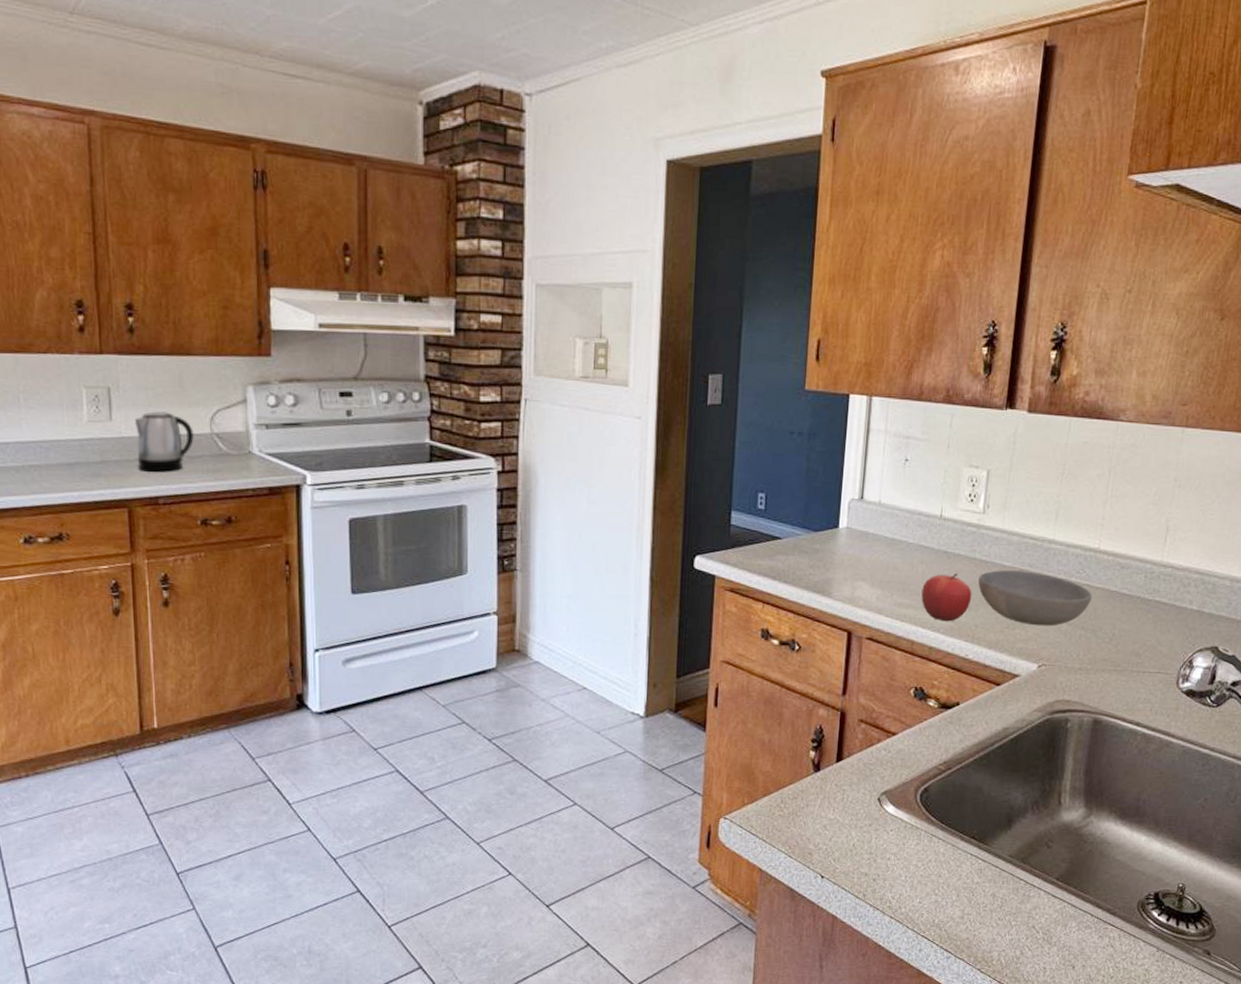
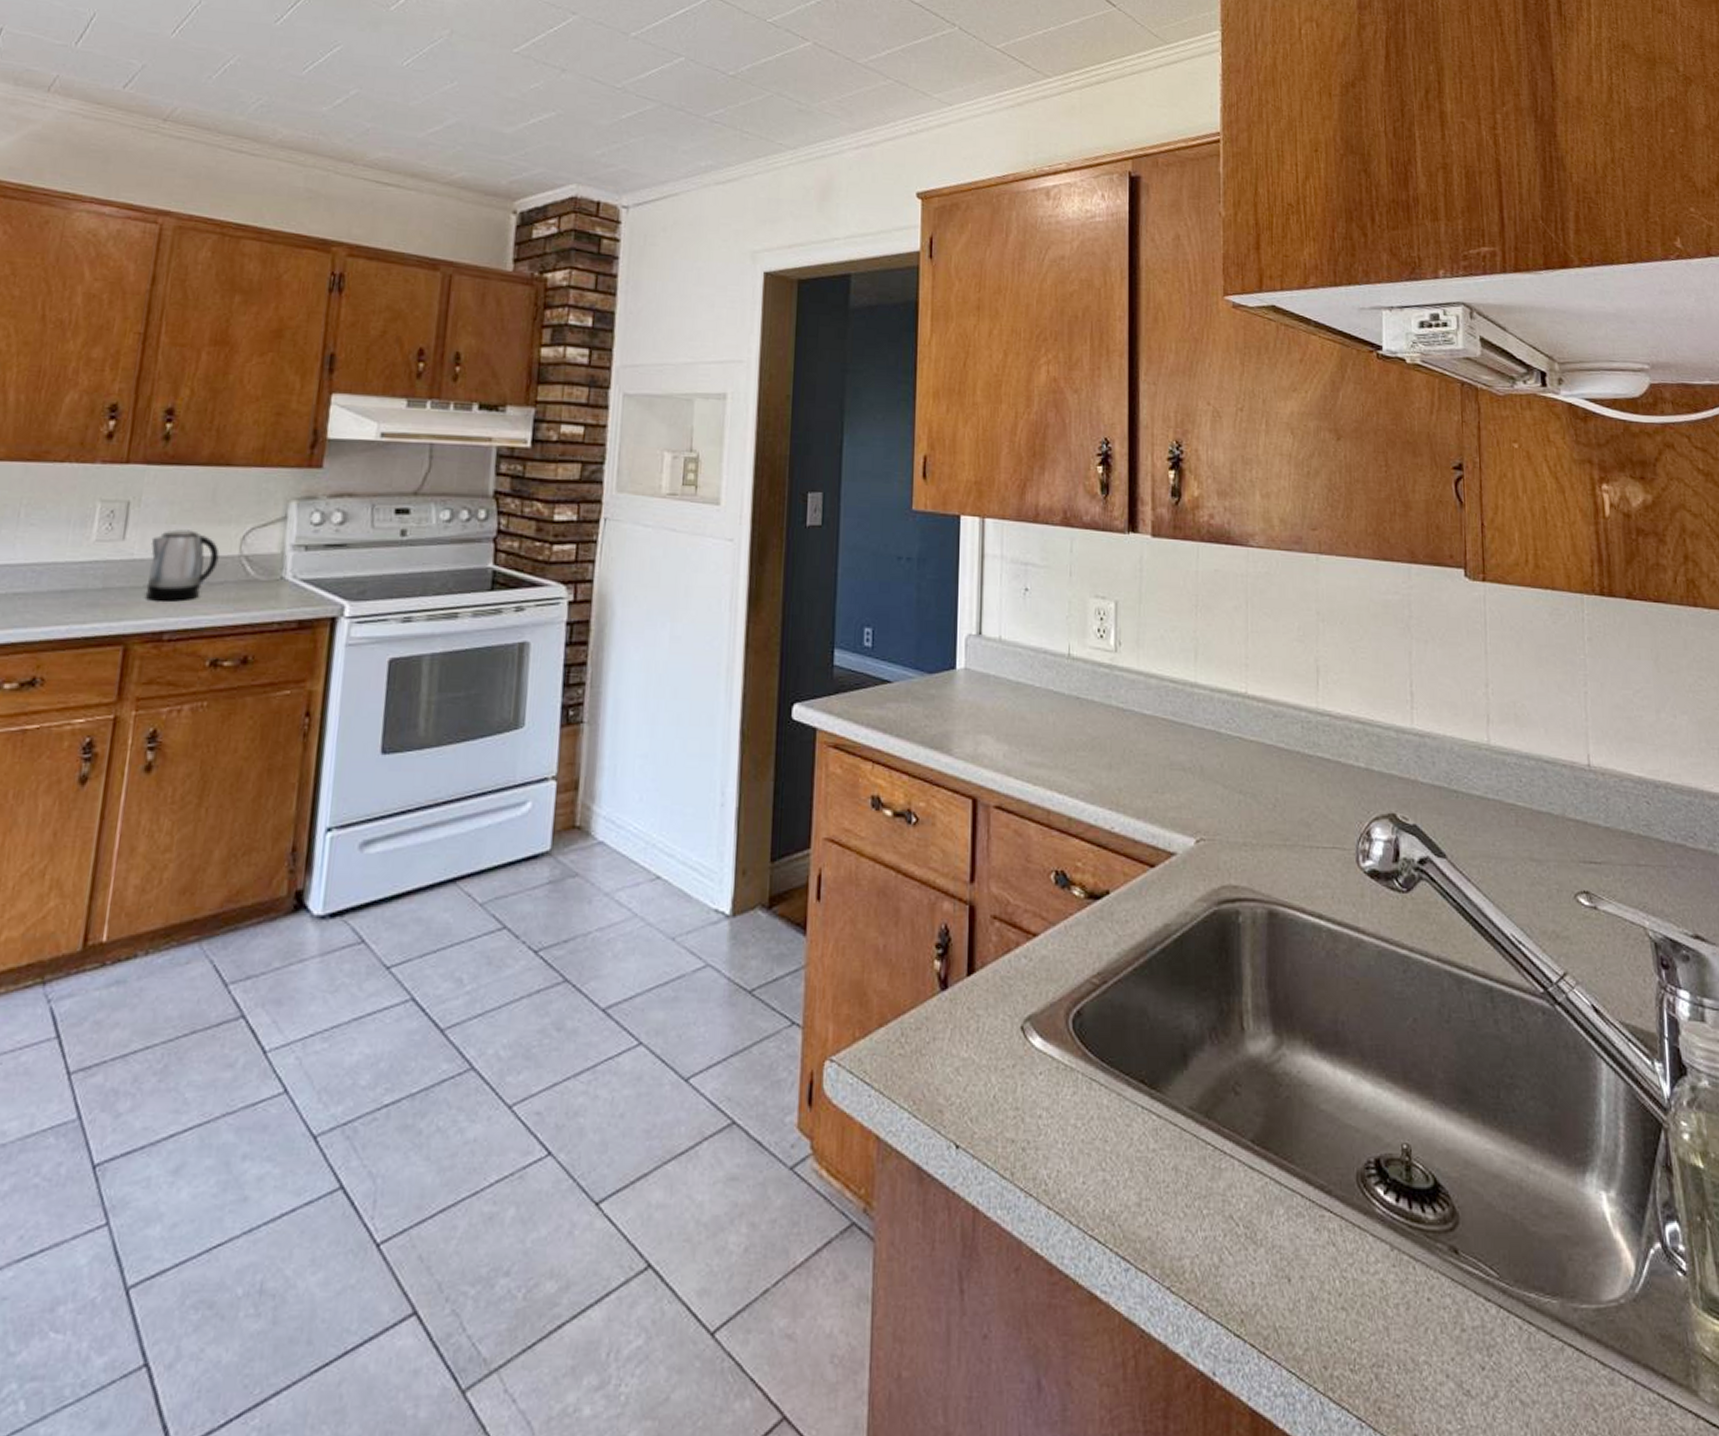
fruit: present [921,572,972,622] -> none [1054,723,1112,785]
bowl: present [978,570,1092,626] -> none [1118,720,1246,790]

